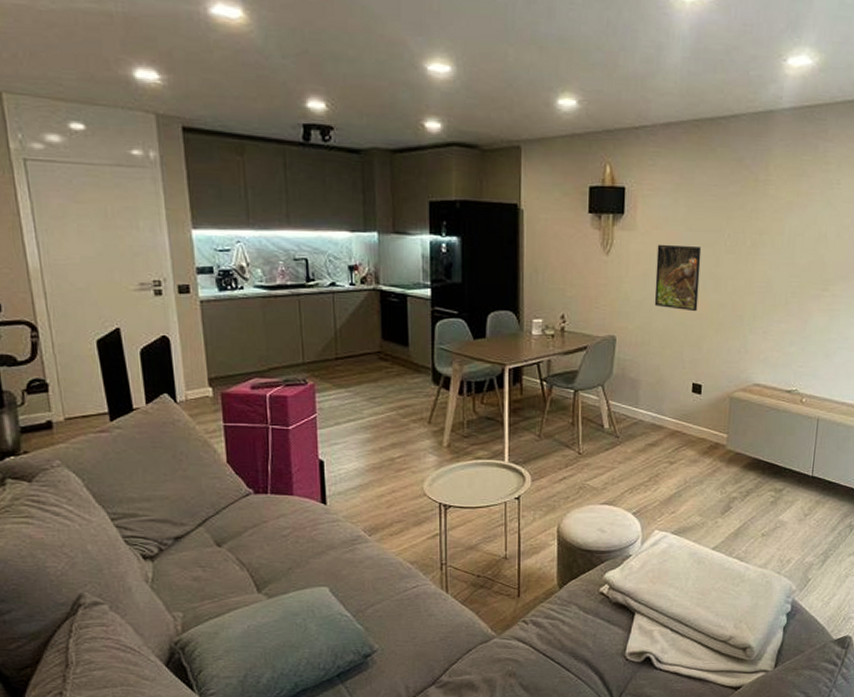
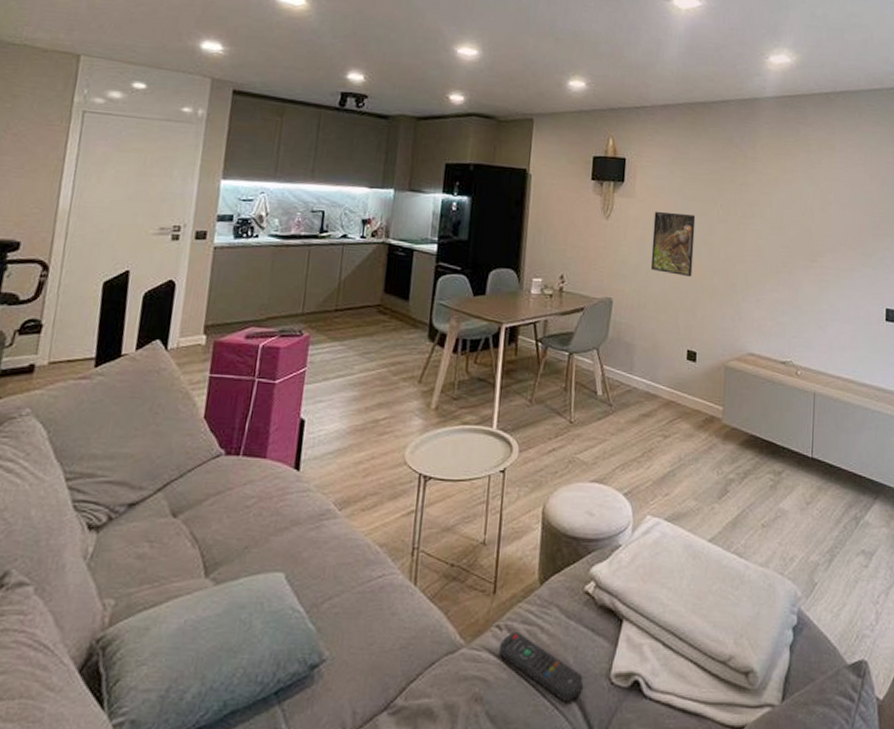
remote control: none [527,625,602,675] -> present [499,632,583,703]

